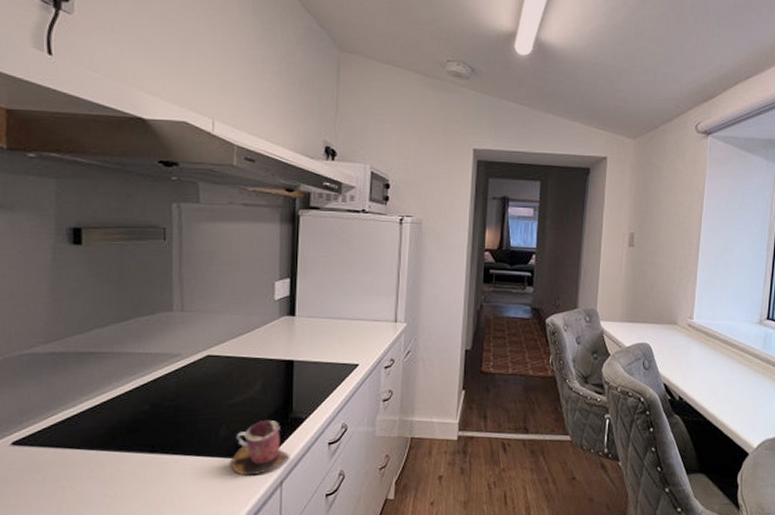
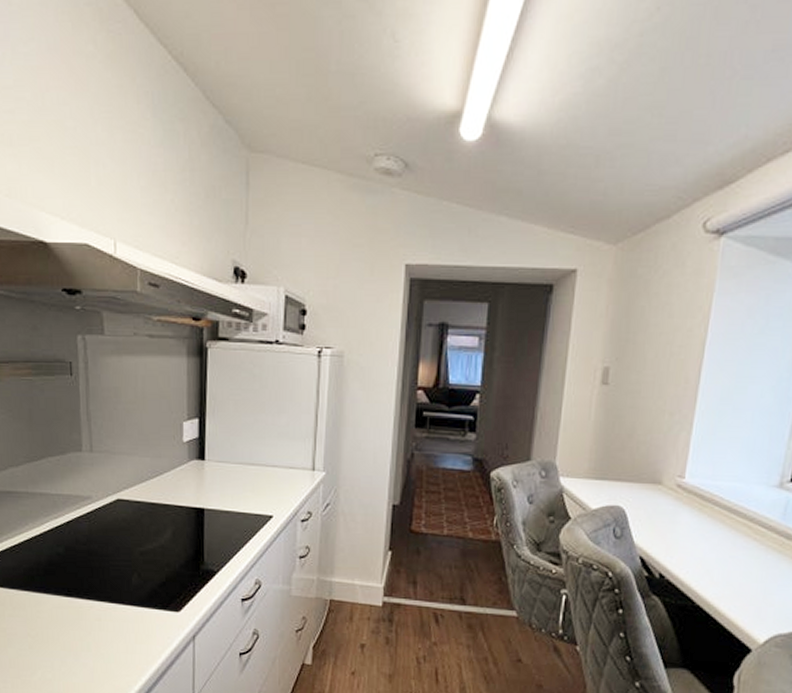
mug: present [231,420,290,476] -> none [143,571,202,627]

